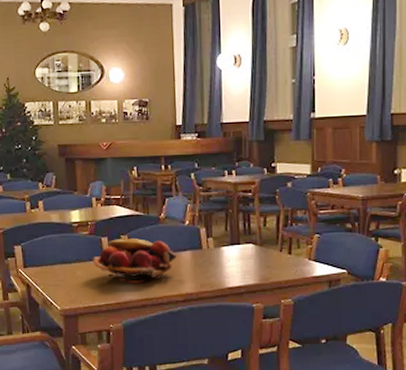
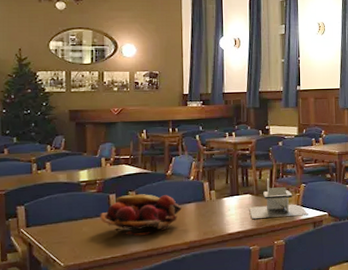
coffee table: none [251,226,323,272] -> present [248,178,308,219]

